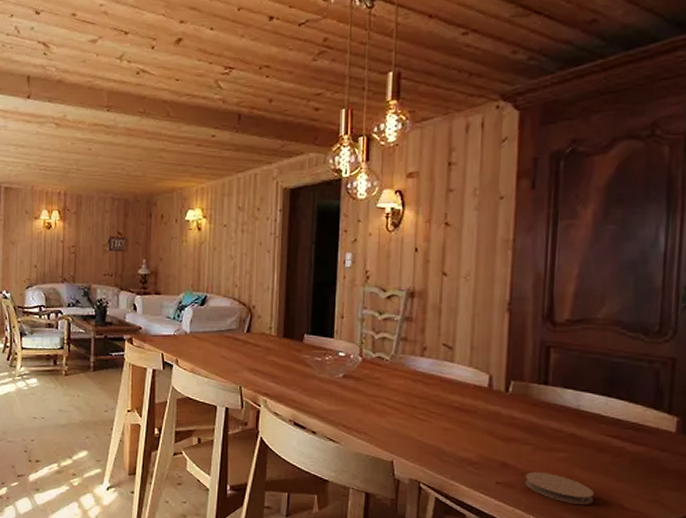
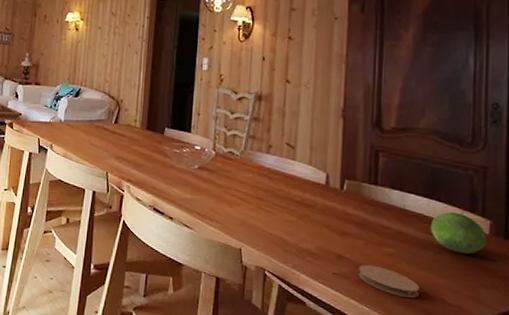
fruit: none [608,409,672,455] -> present [430,211,486,254]

